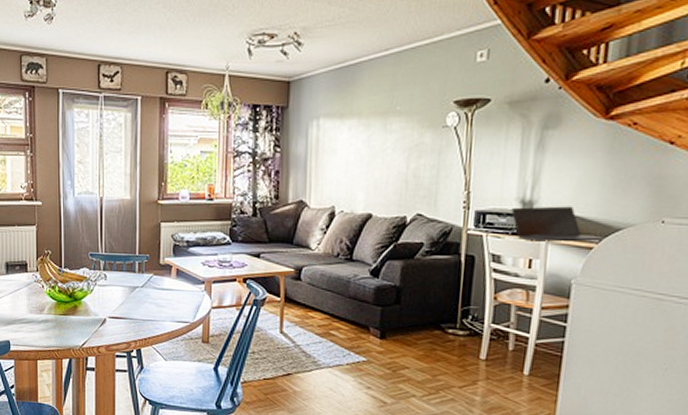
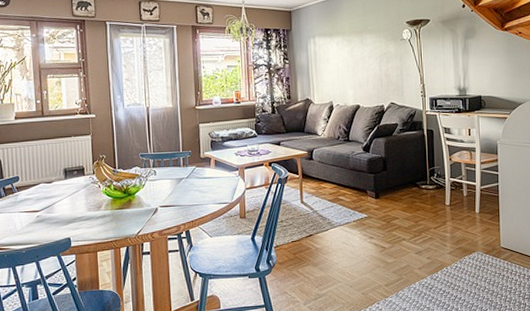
laptop: present [511,206,603,242] -> none [453,90,512,116]

